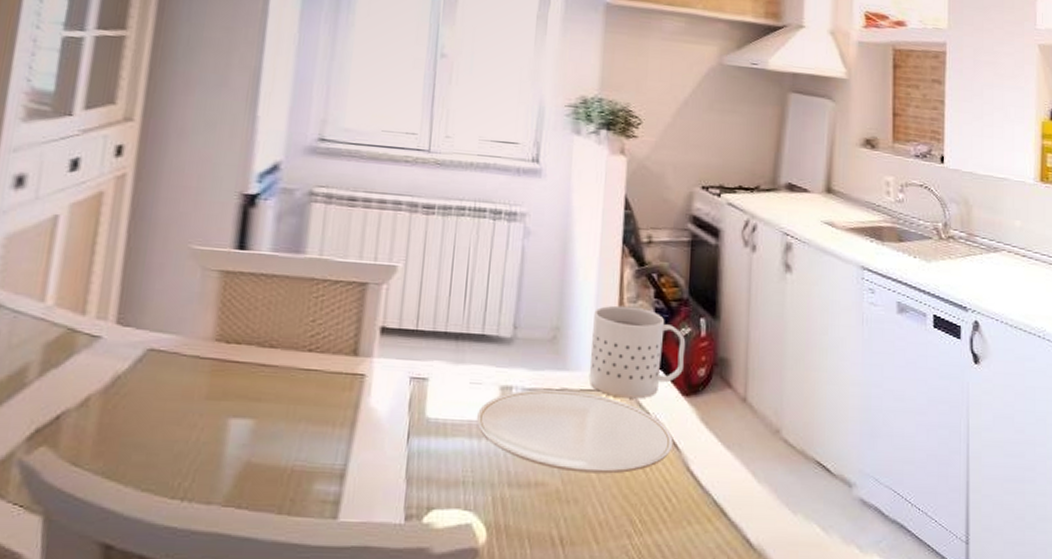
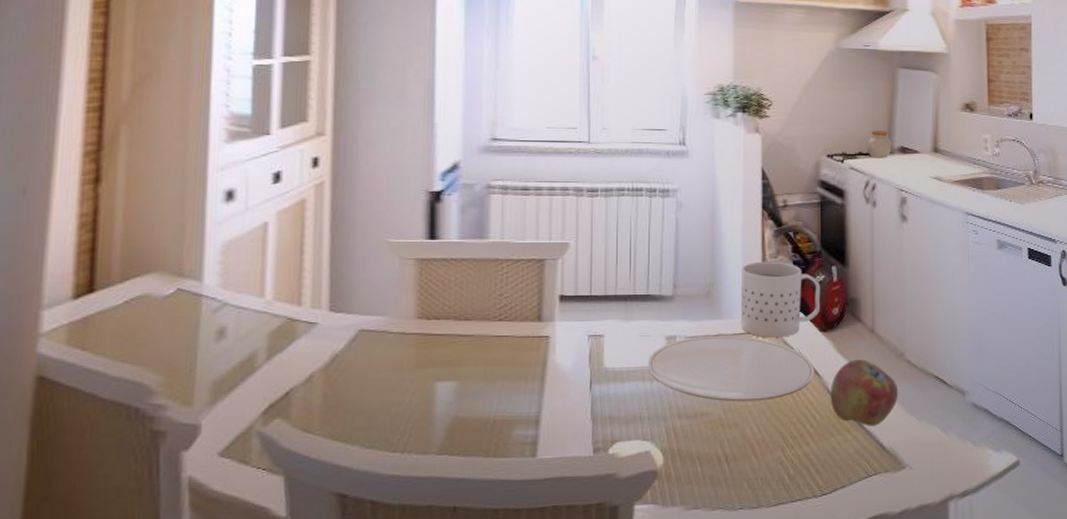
fruit: none [689,433,772,517] -> present [830,359,899,426]
jar: none [748,162,778,196] -> present [867,130,892,158]

